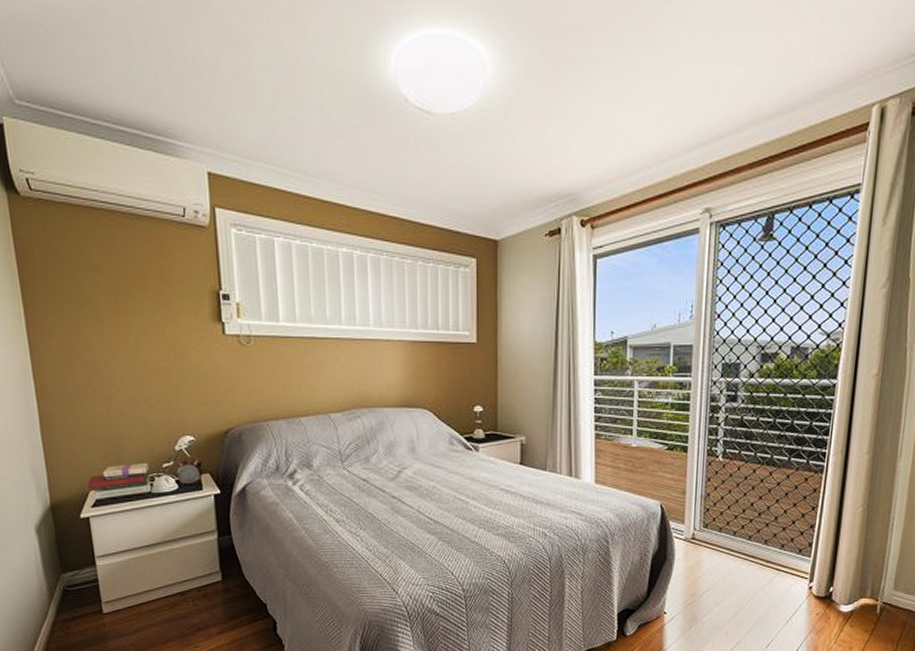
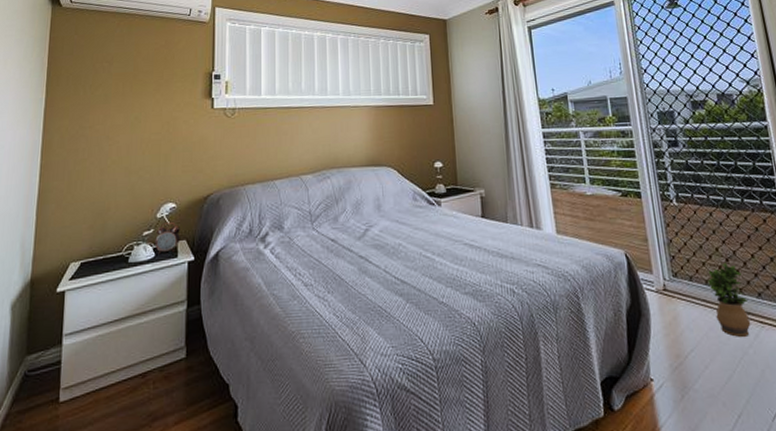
books: present [88,462,152,499] -> none [70,231,130,271]
potted plant: none [735,517,770,581] -> present [707,263,751,337]

